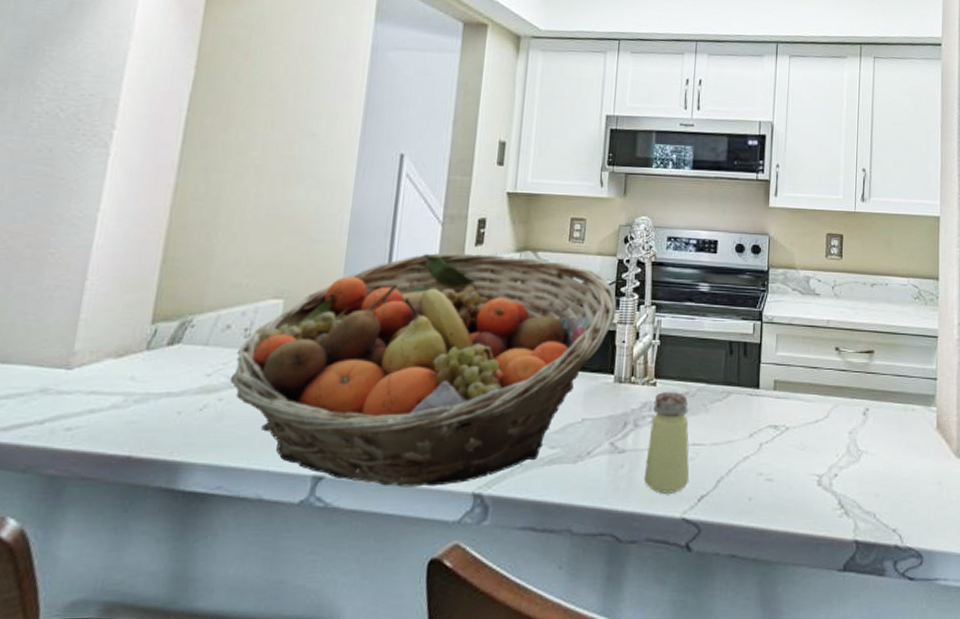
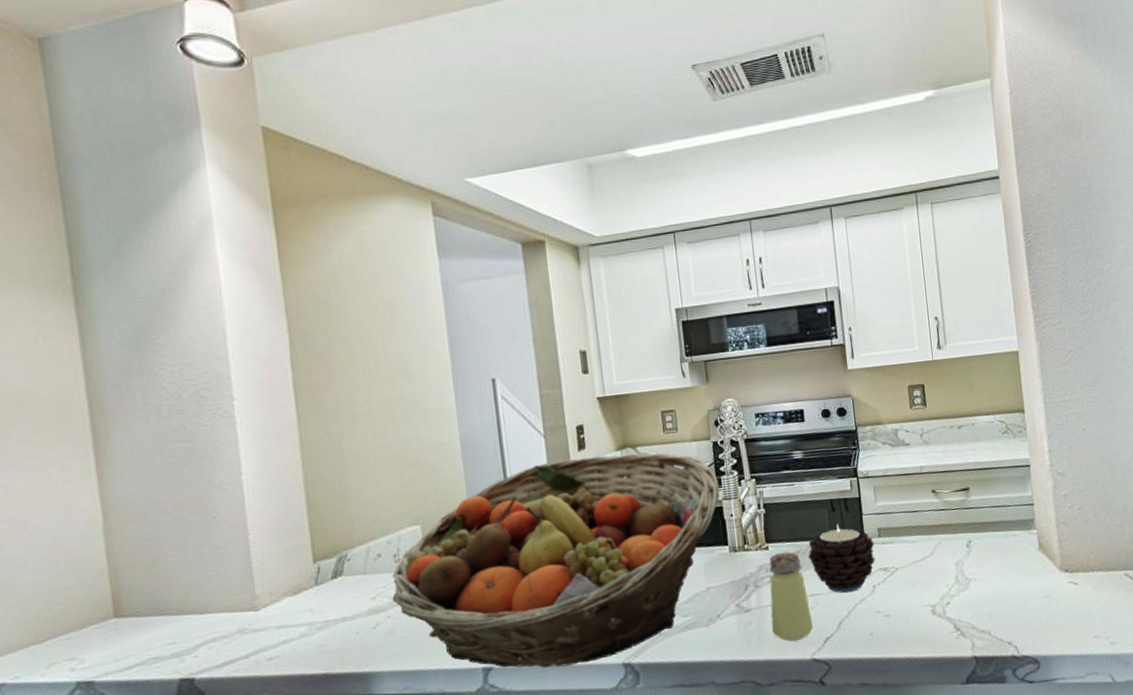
candle: none [697,368,769,448] -> present [808,523,875,593]

